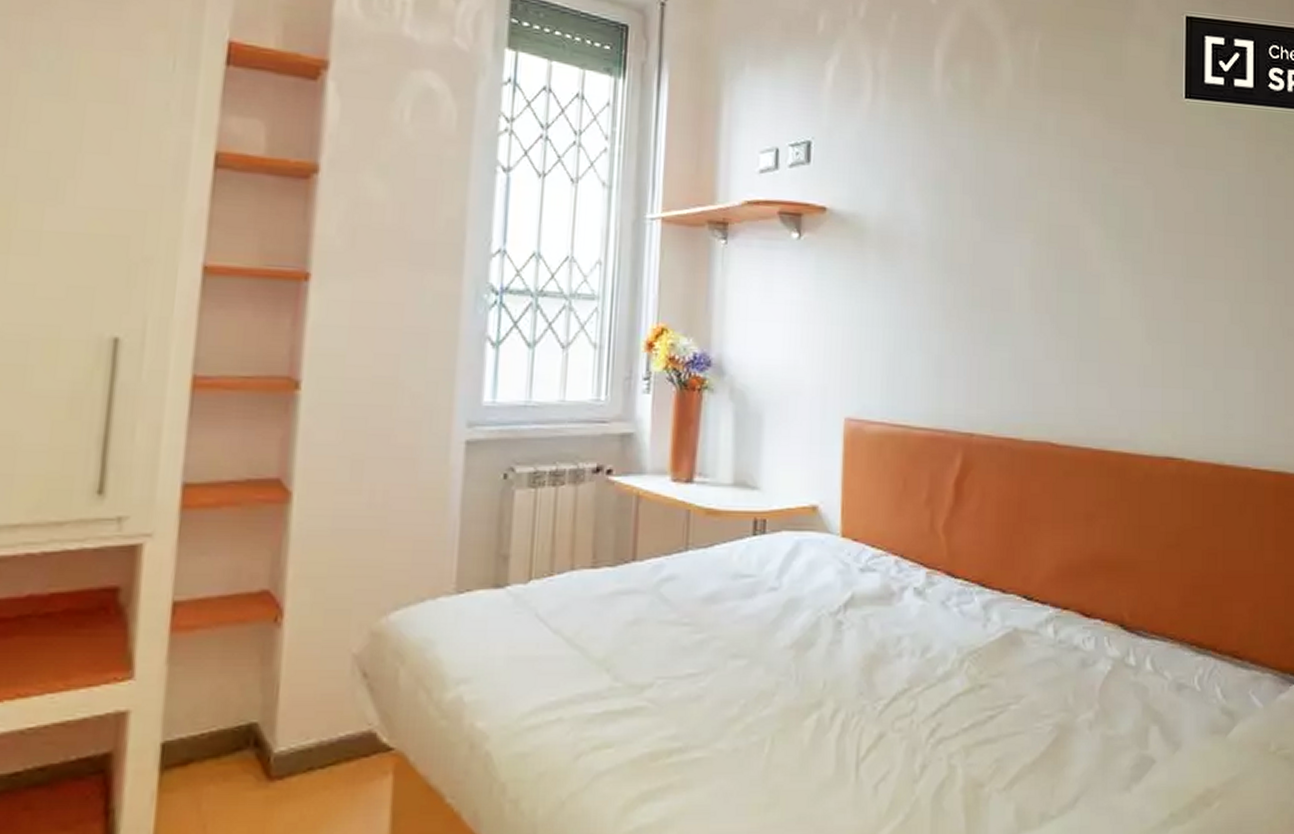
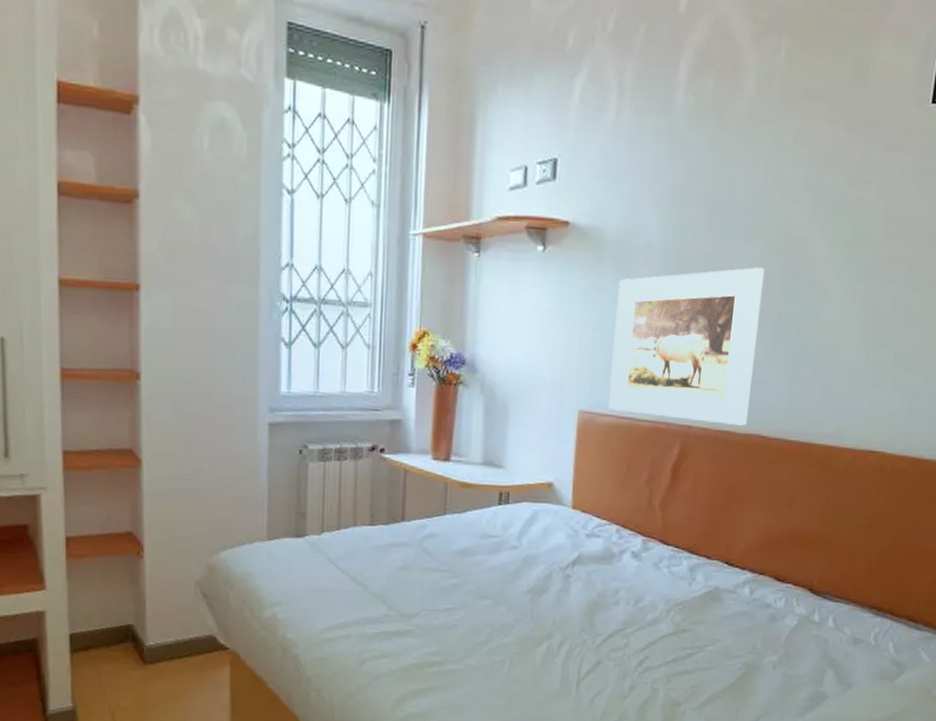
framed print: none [878,257,1039,432] -> present [608,267,765,426]

